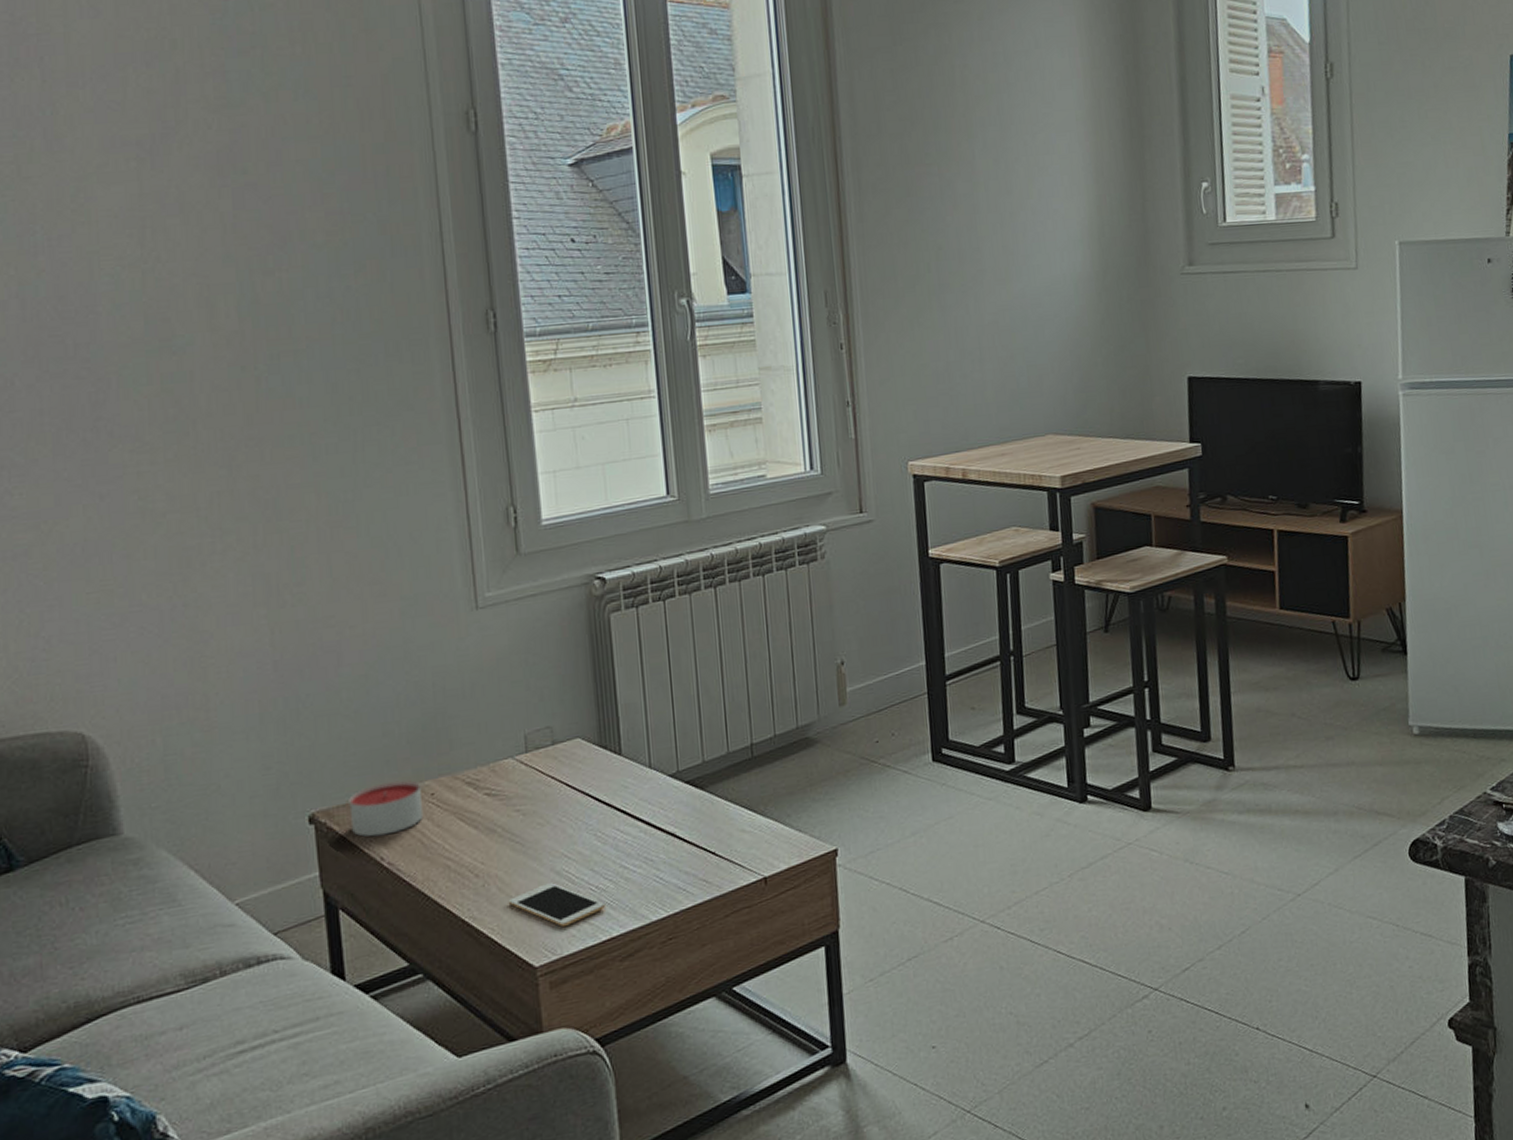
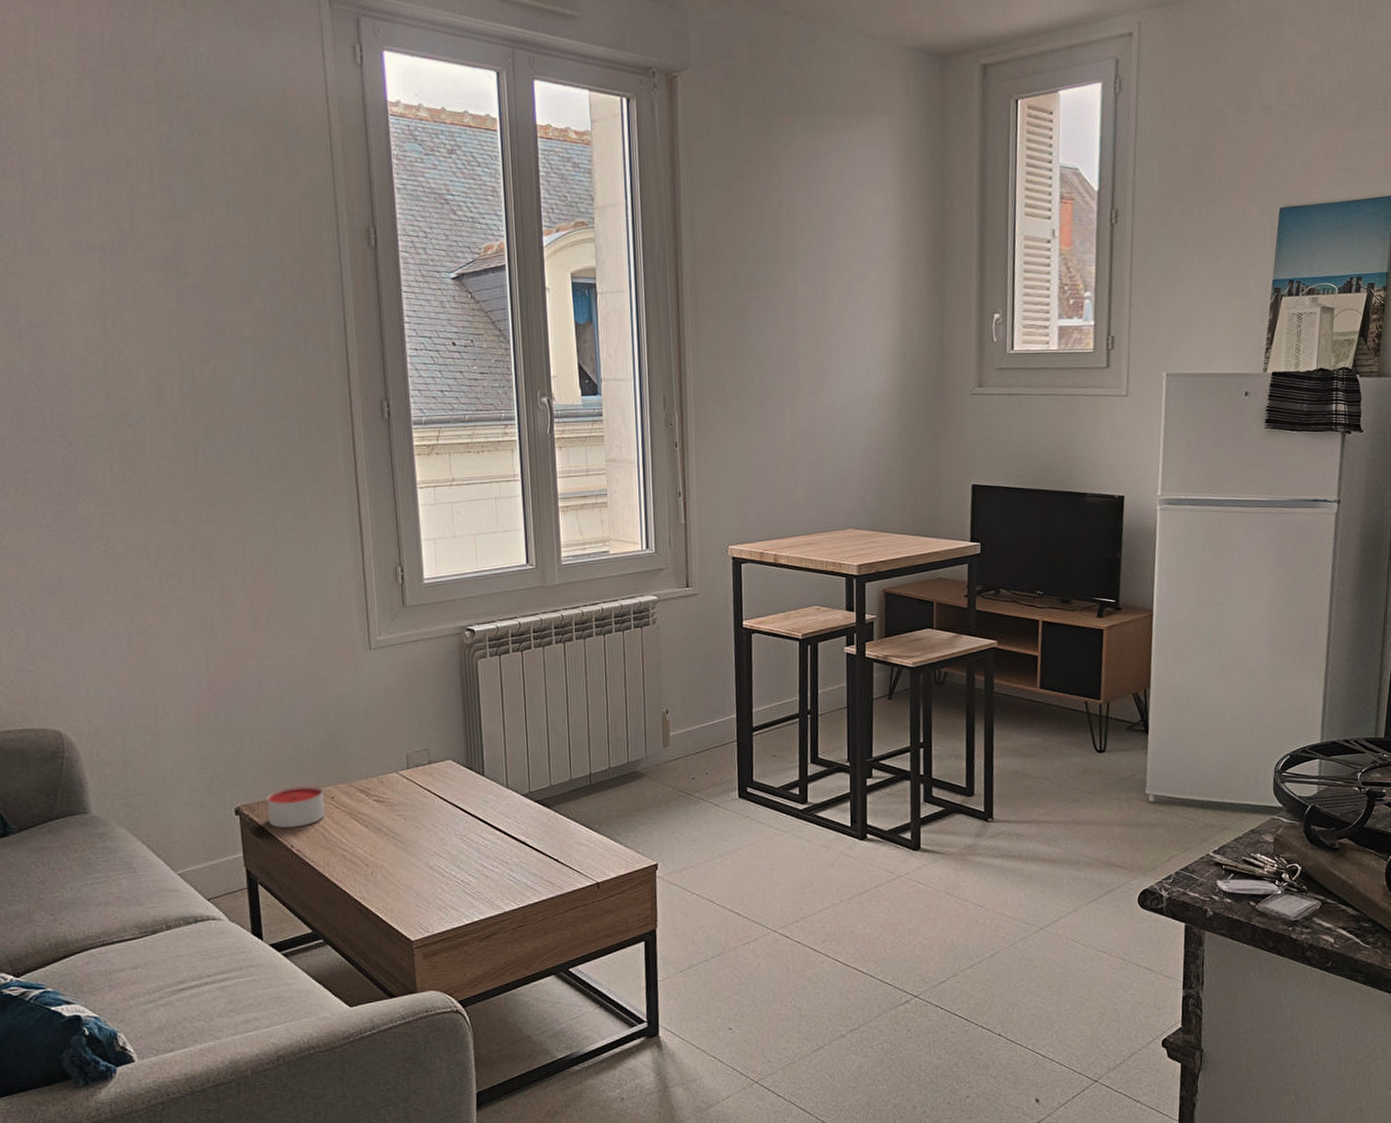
cell phone: present [508,882,605,928] -> none [391,874,468,911]

